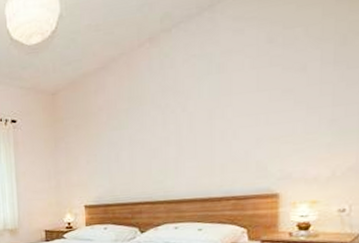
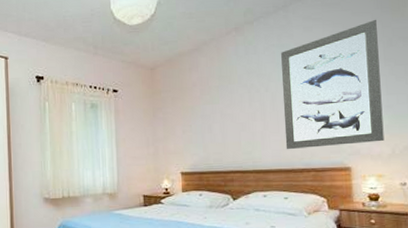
wall art: none [202,11,328,177] -> present [281,19,384,150]

